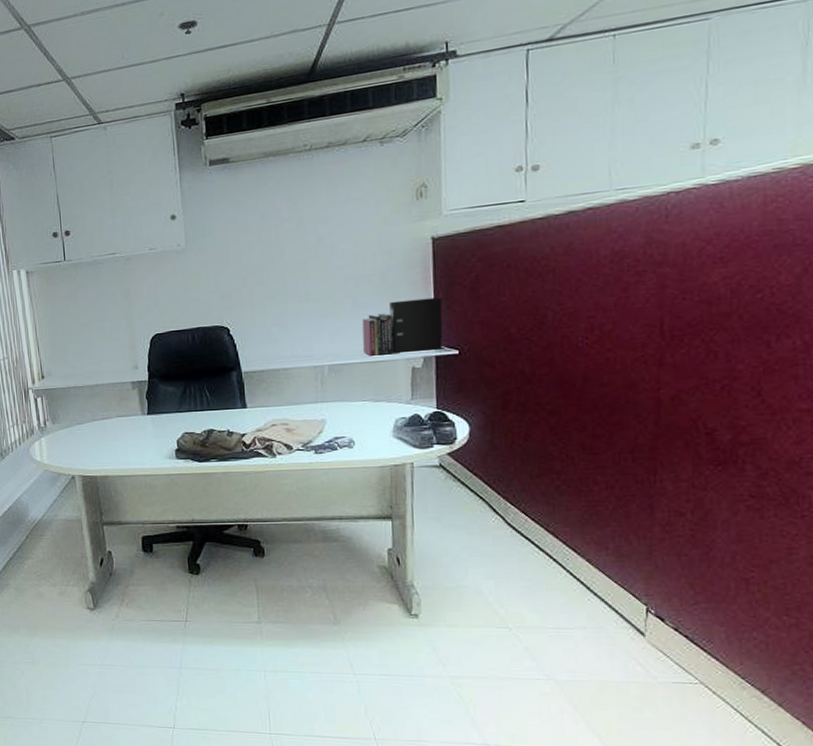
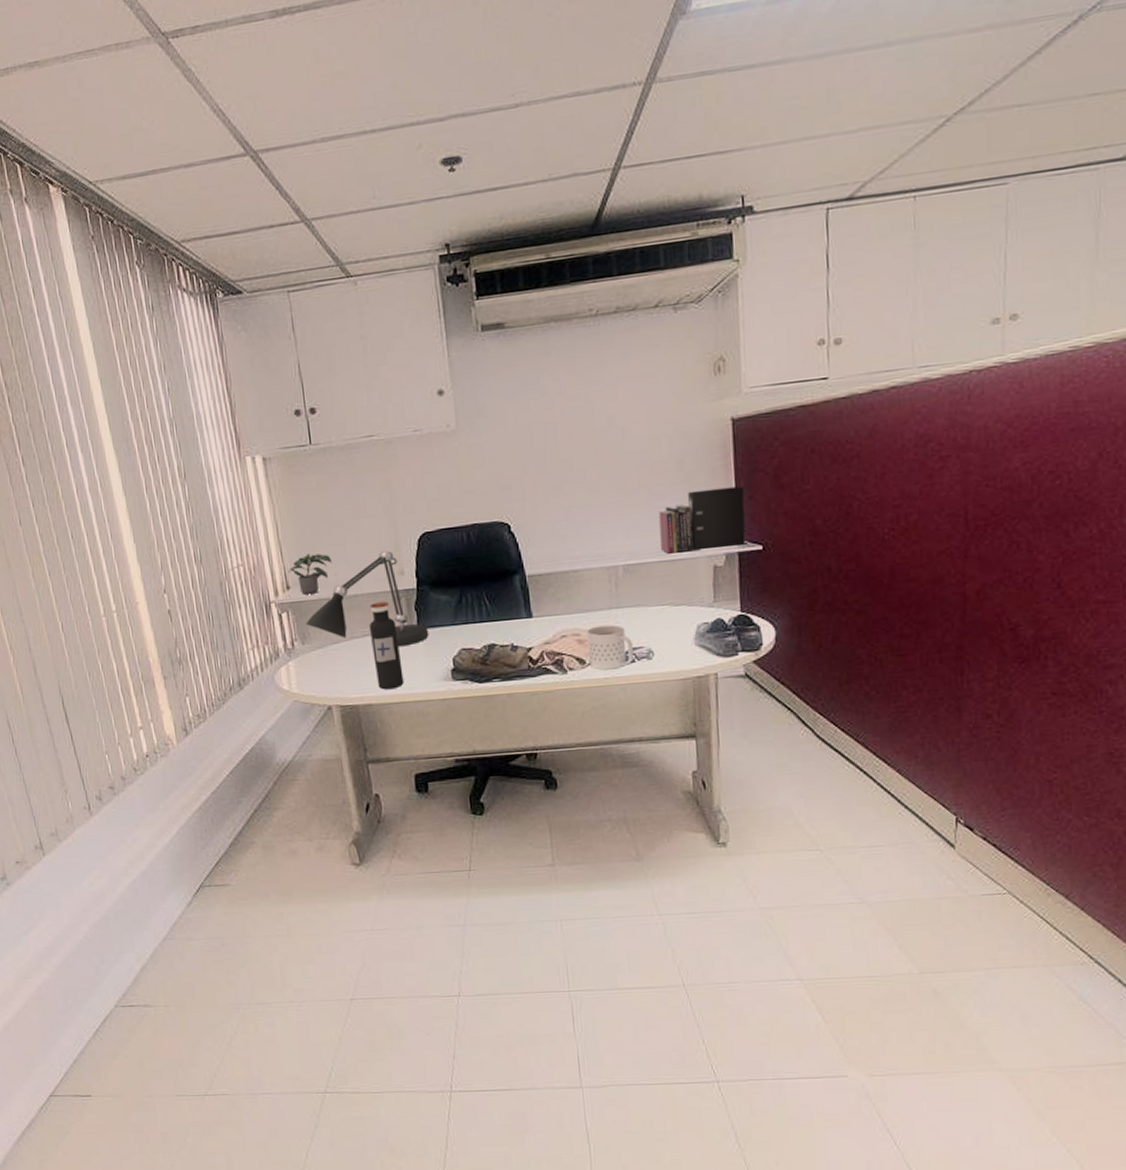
potted plant: none [44,349,79,383] -> present [288,553,332,595]
desk lamp: none [56,348,158,429] -> present [306,550,429,647]
water bottle: none [107,391,135,465] -> present [368,601,404,690]
mug: none [295,416,336,456] -> present [587,624,634,670]

